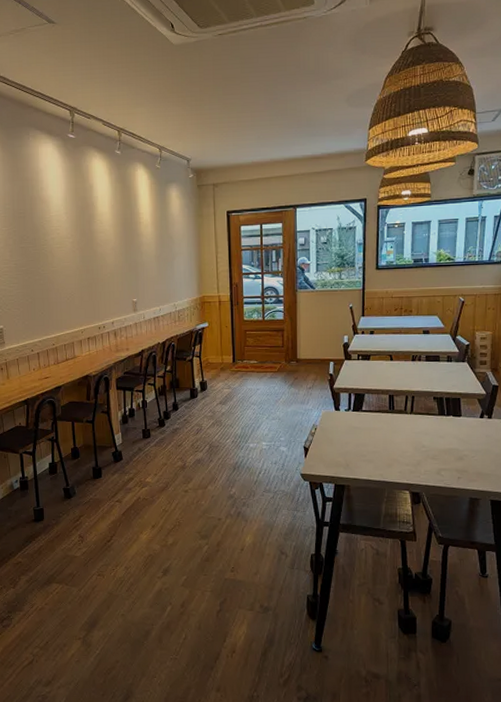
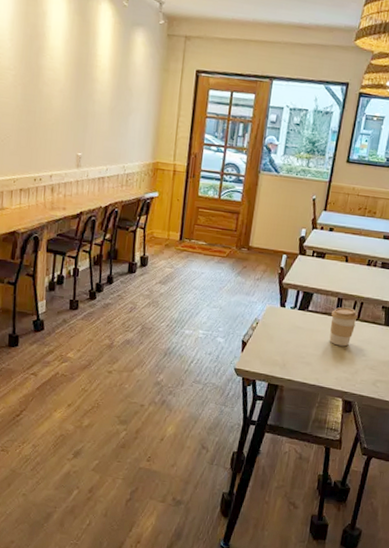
coffee cup: none [384,403,411,441] -> present [329,307,358,347]

